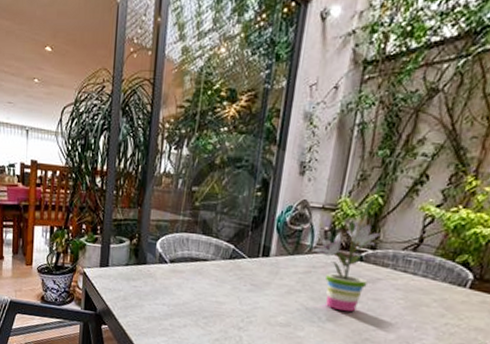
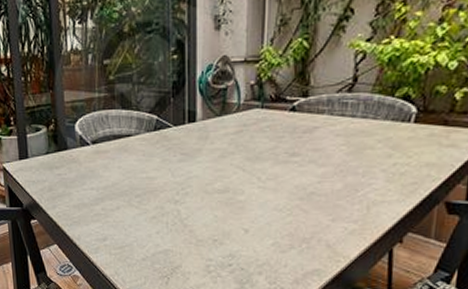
potted plant: present [312,199,381,312] -> none [240,44,312,166]

